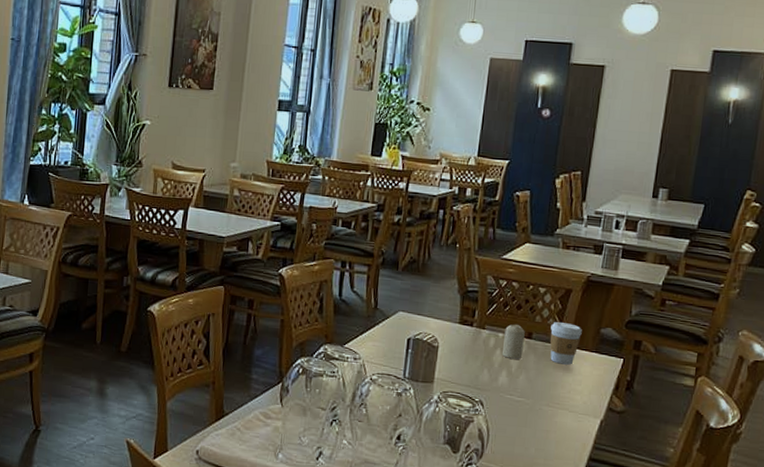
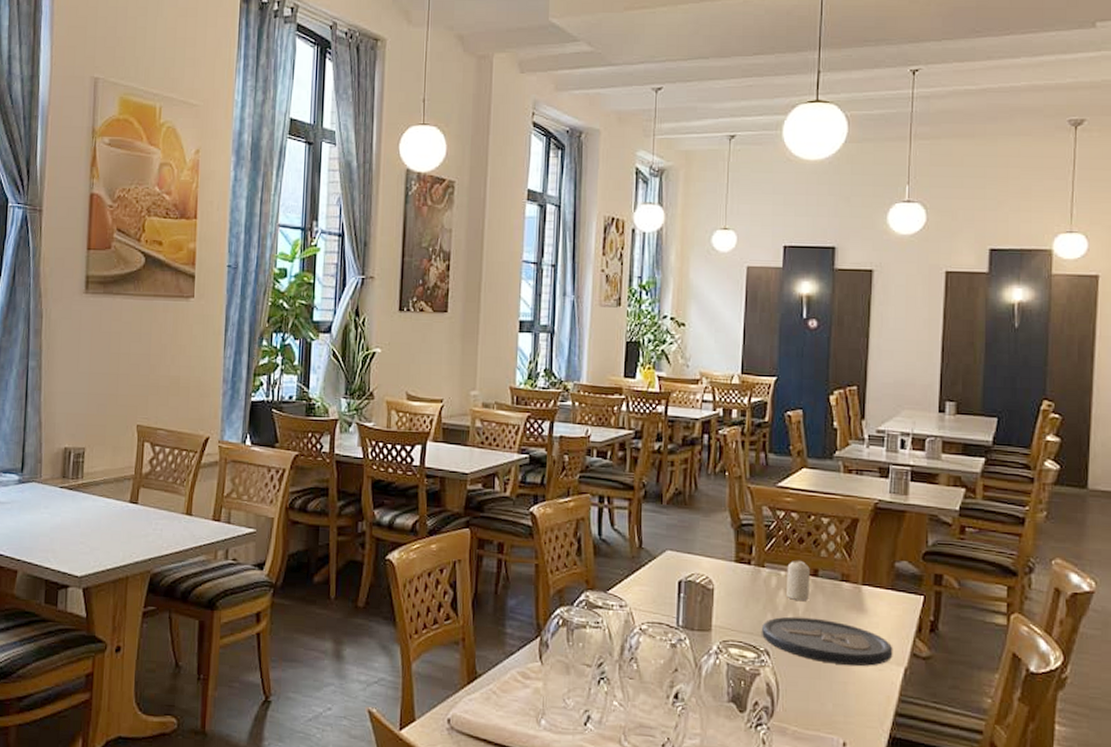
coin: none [478,372,592,418] -> present [762,616,893,666]
coffee cup: present [550,322,582,365] -> none [838,556,874,605]

